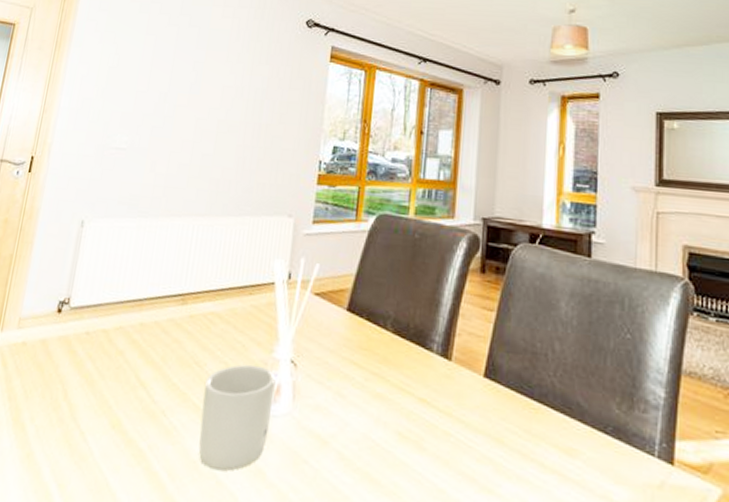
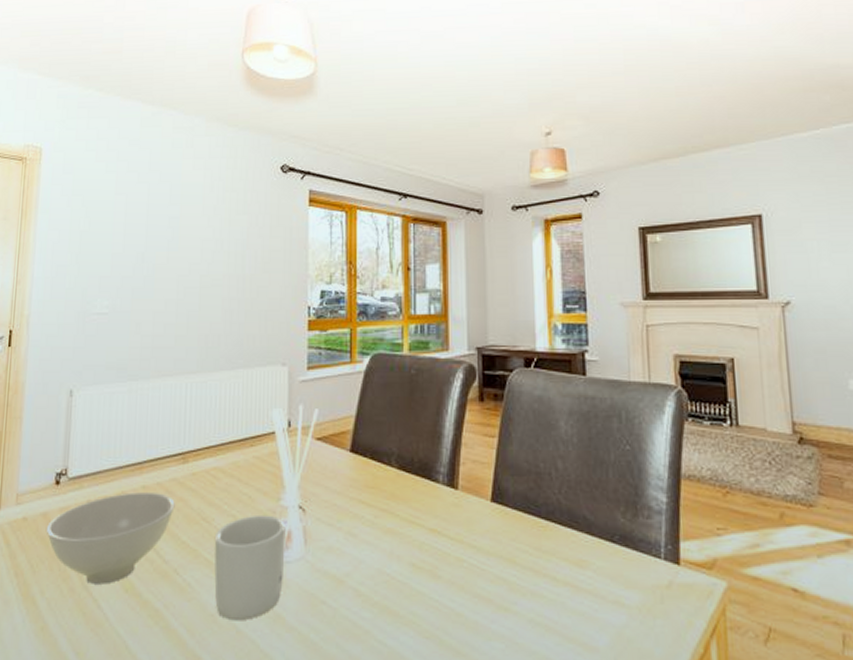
bowl: none [43,328,170,418] -> present [46,492,175,584]

